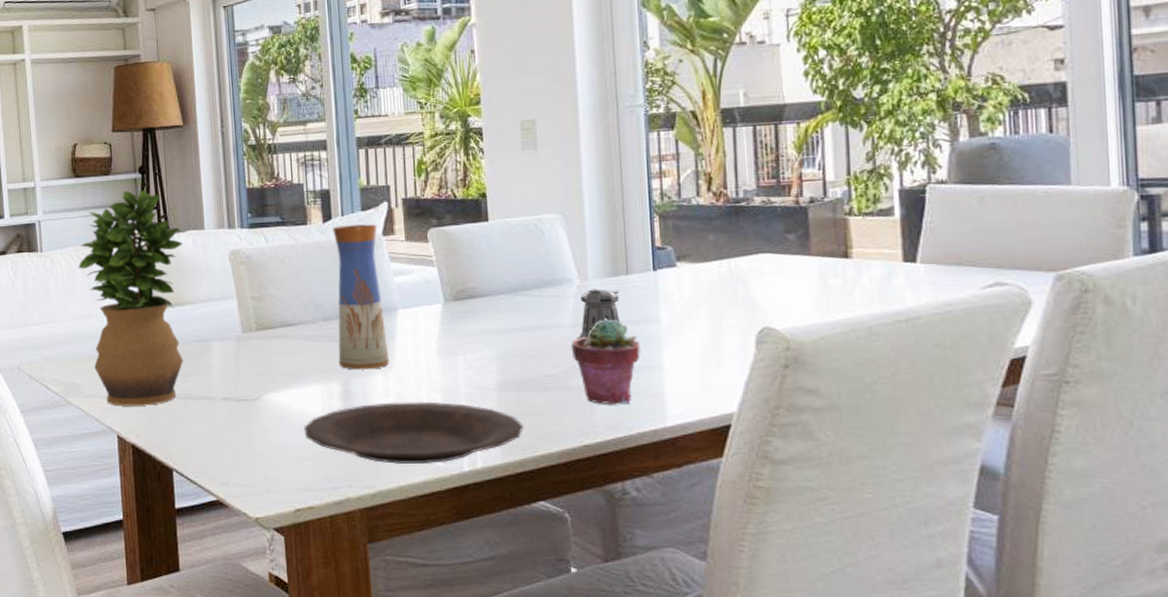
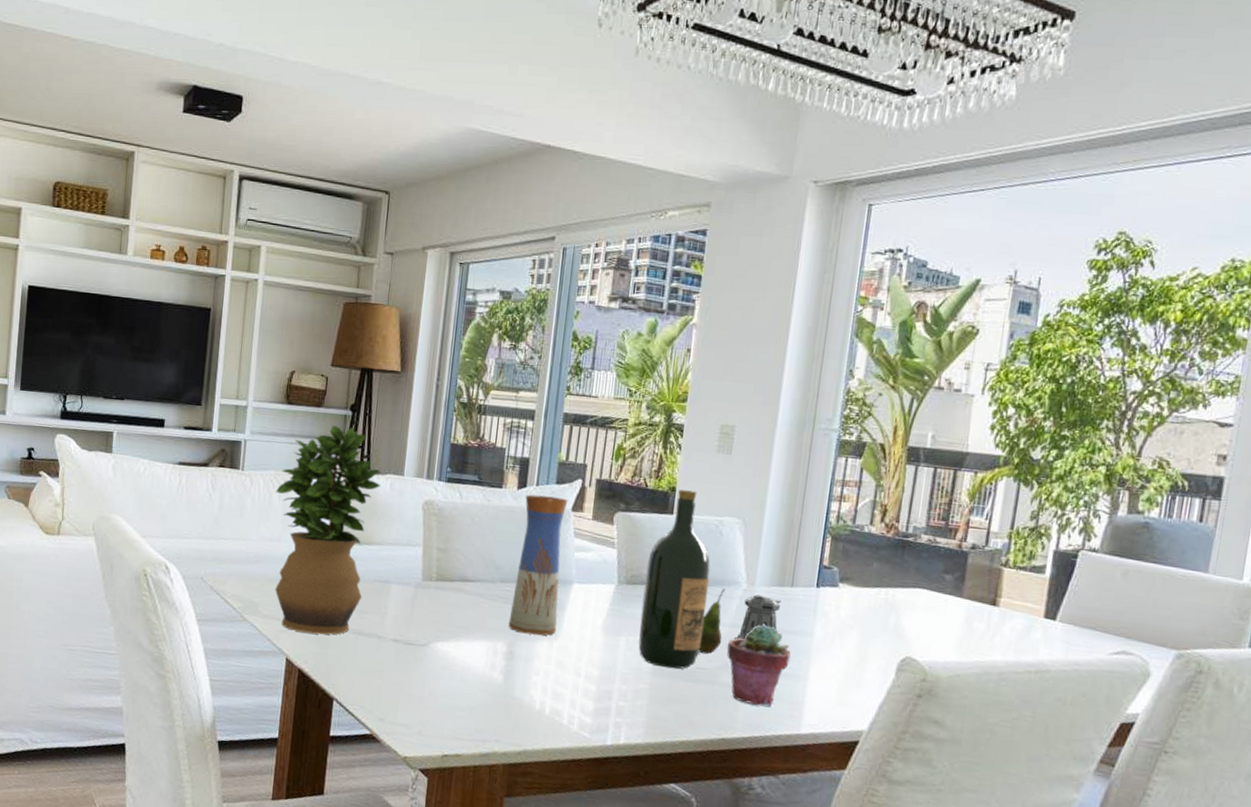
plate: present [304,401,524,464] -> none [464,667,669,733]
wine bottle: none [471,193,543,381] -> present [638,489,711,669]
fruit: none [540,288,565,360] -> present [698,588,726,655]

